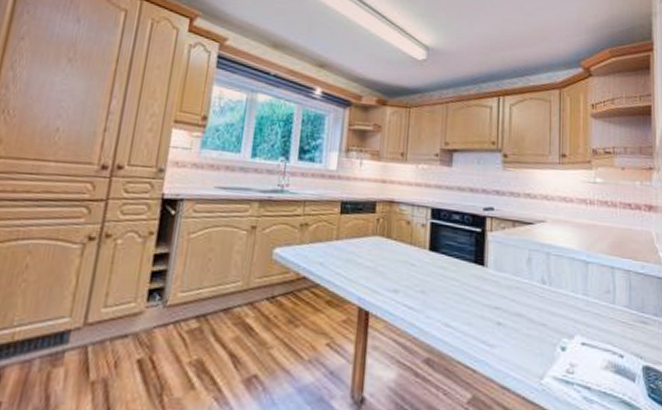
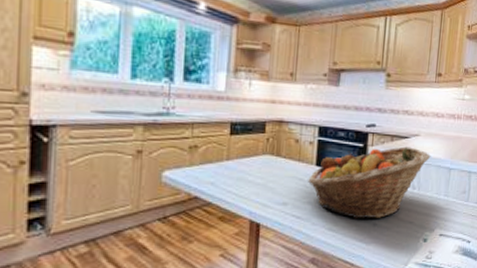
fruit basket: none [421,233,562,316] -> present [308,146,431,219]

